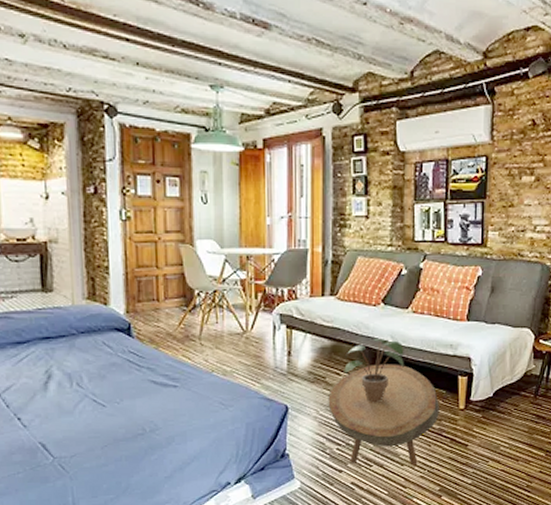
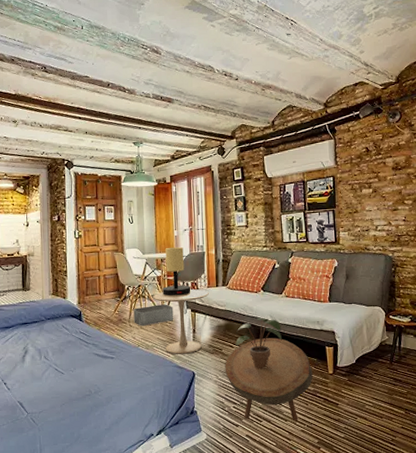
storage bin: none [206,317,262,345] -> present [133,304,174,326]
side table: none [234,299,311,383] -> present [153,289,209,354]
table lamp: none [248,241,287,307] -> present [163,247,191,296]

